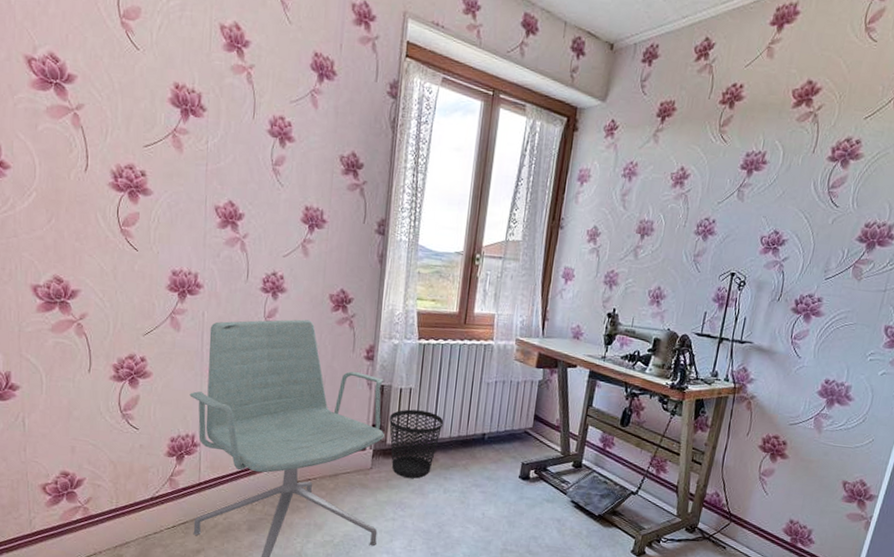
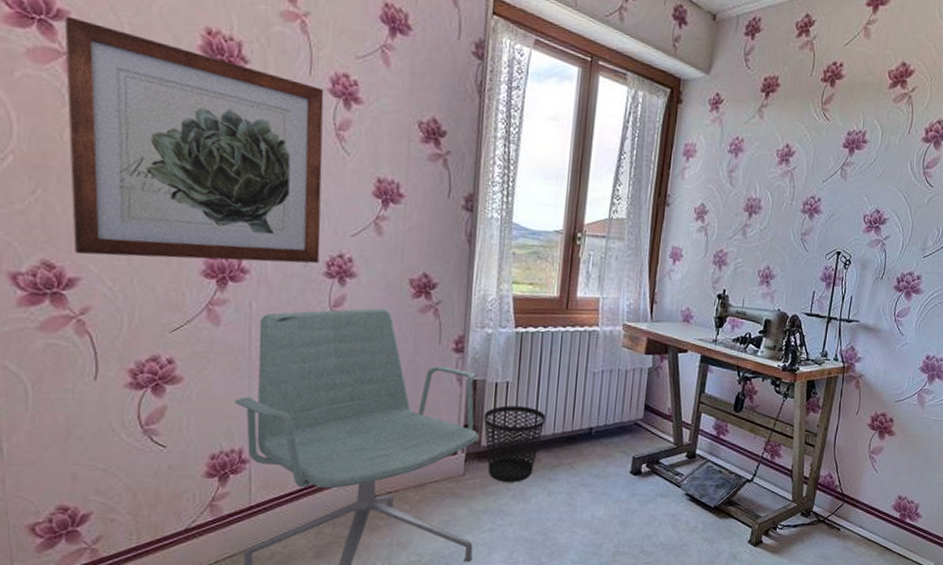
wall art: none [73,79,264,281] -> present [64,16,324,264]

